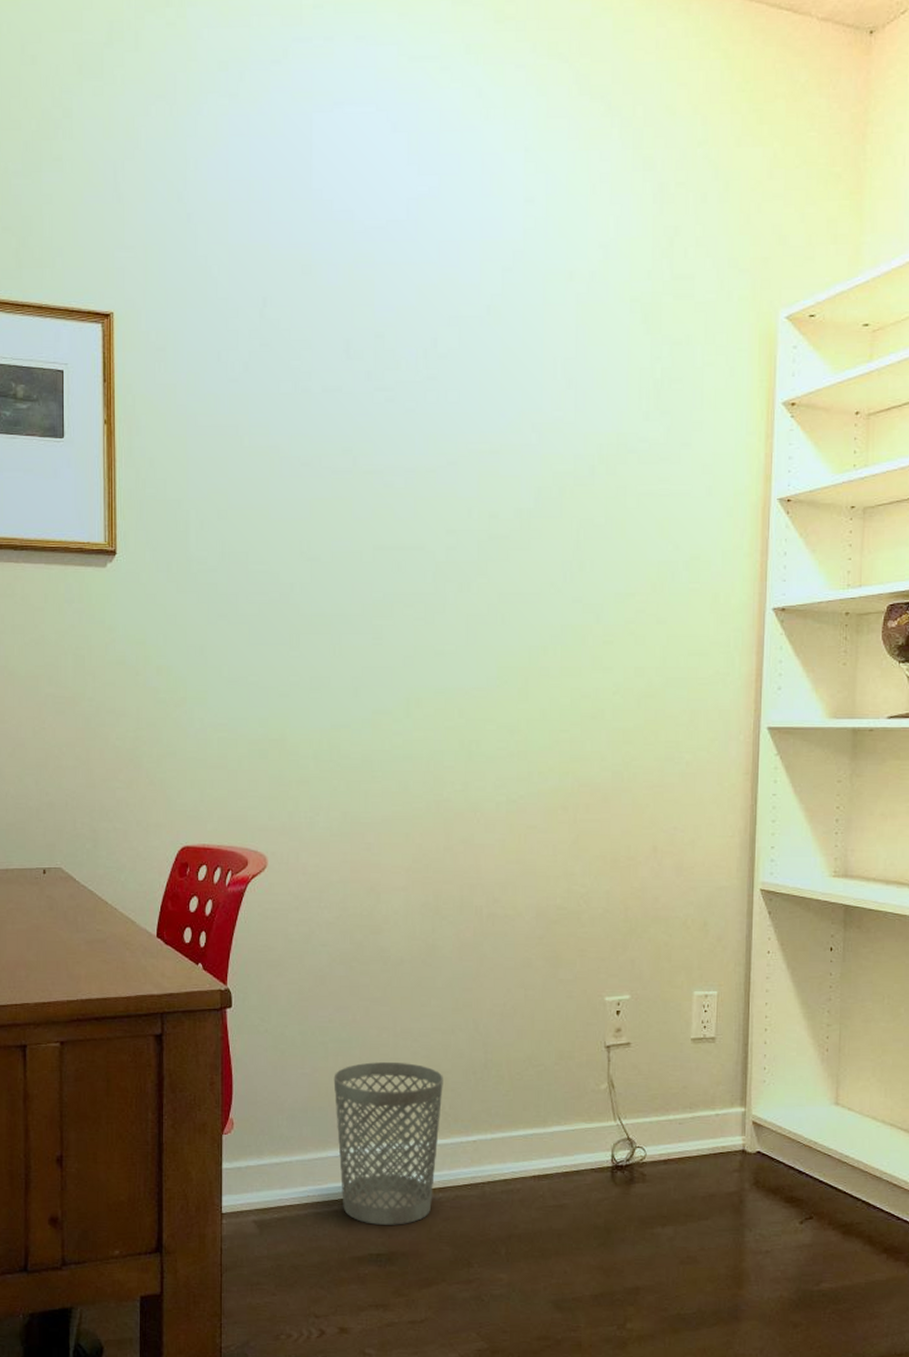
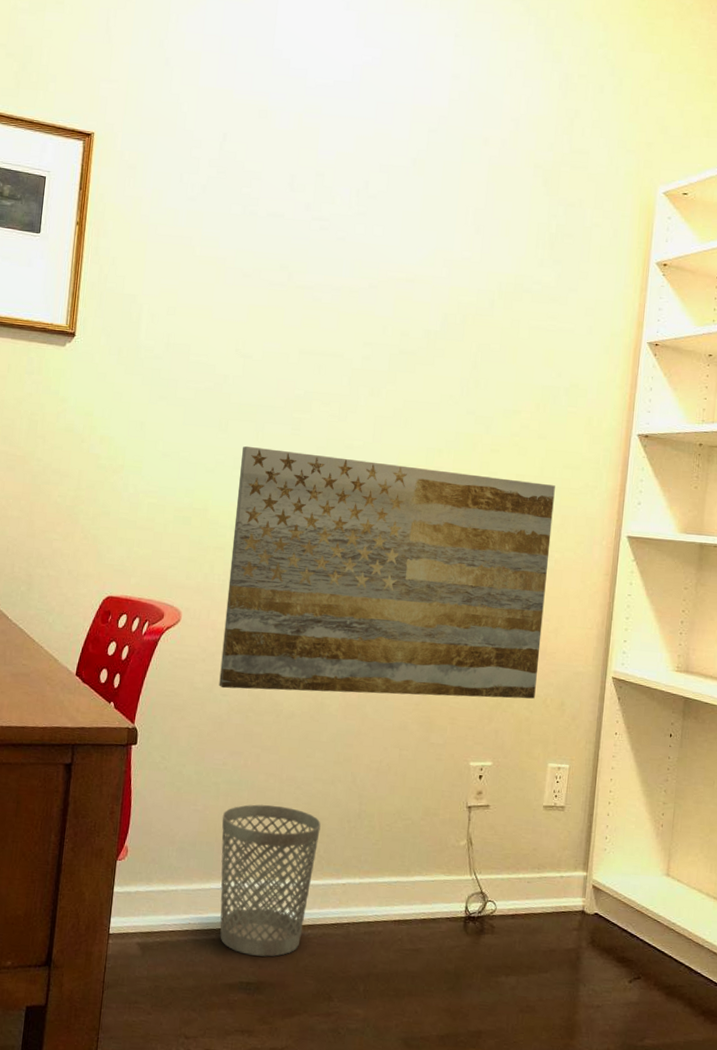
wall art: none [316,662,681,938] -> present [219,445,555,699]

